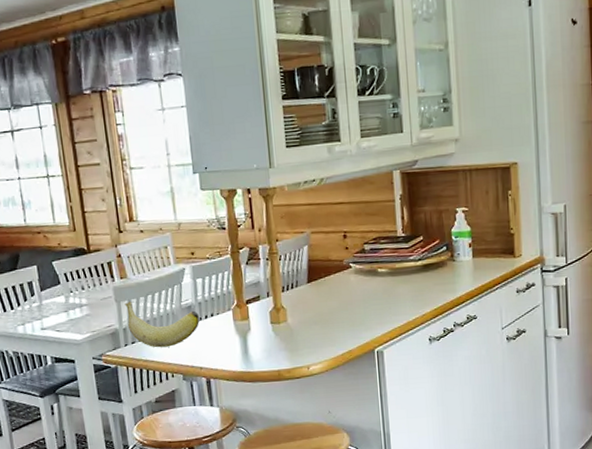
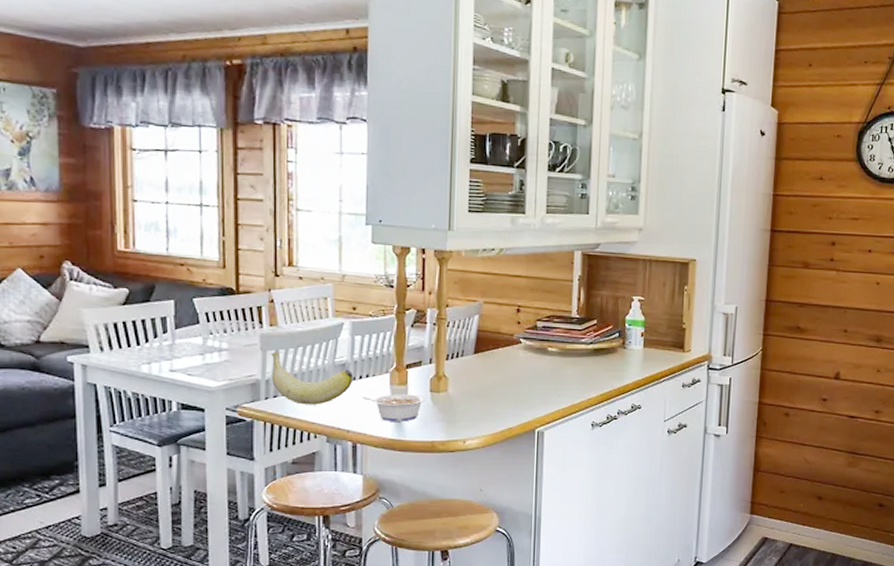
legume: none [209,327,268,356] -> present [362,394,426,422]

